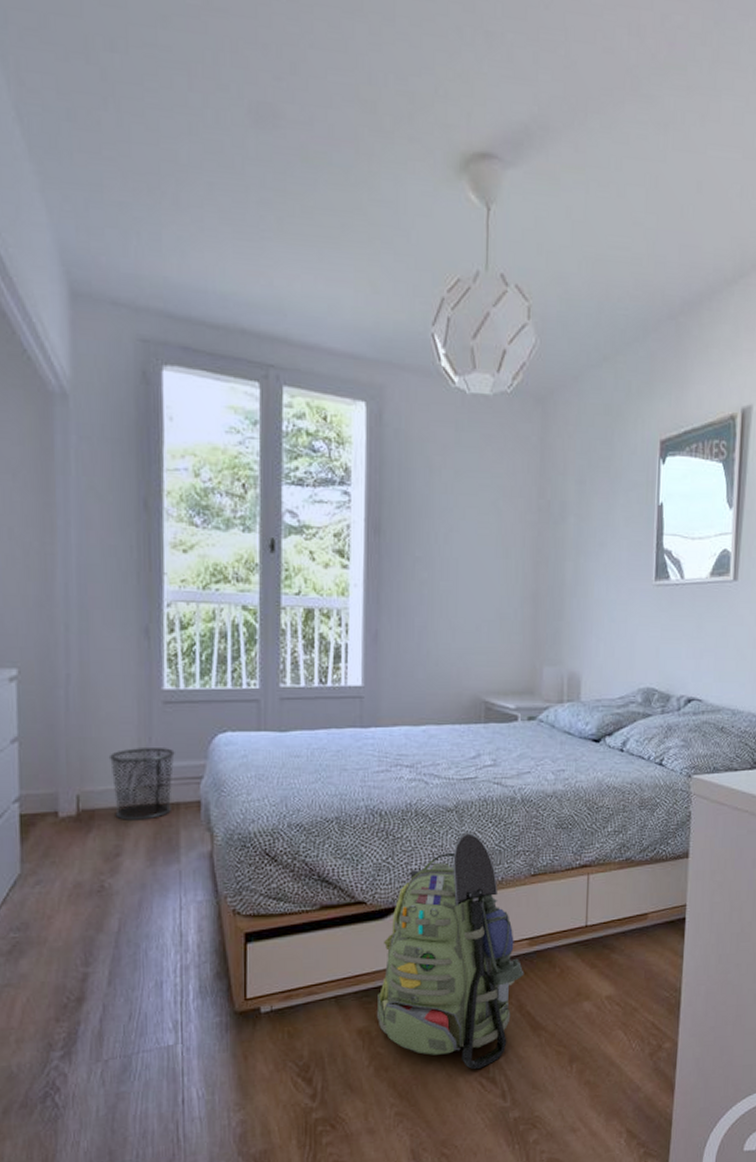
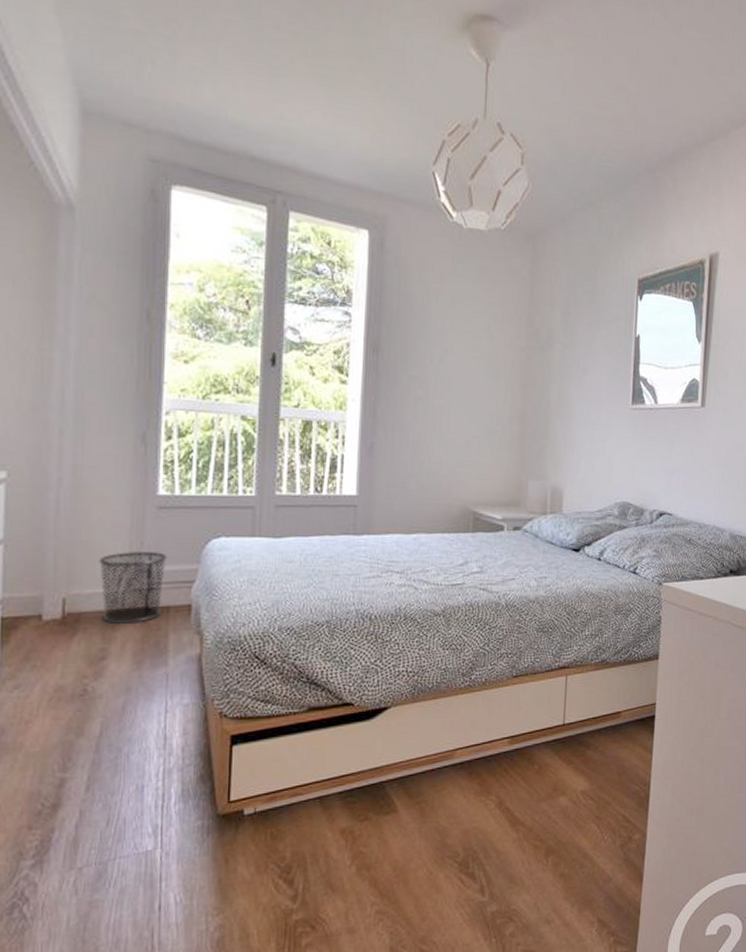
backpack: present [376,832,525,1070] -> none [360,635,505,866]

